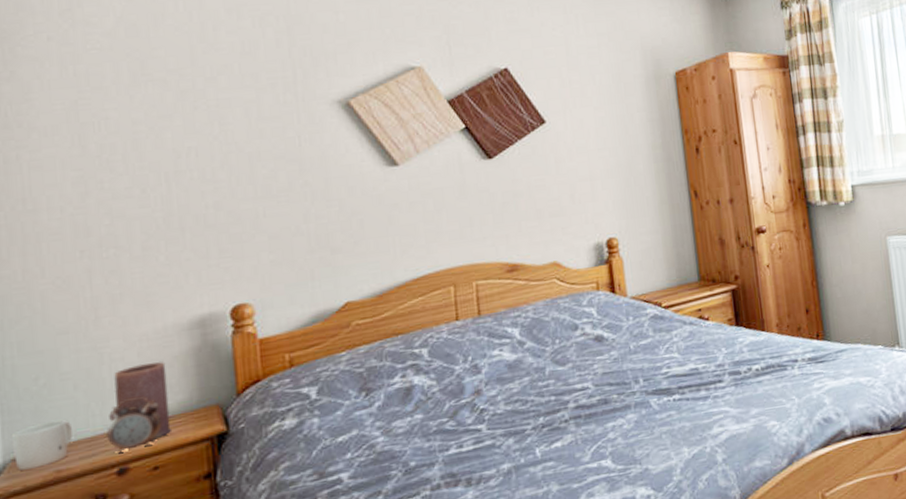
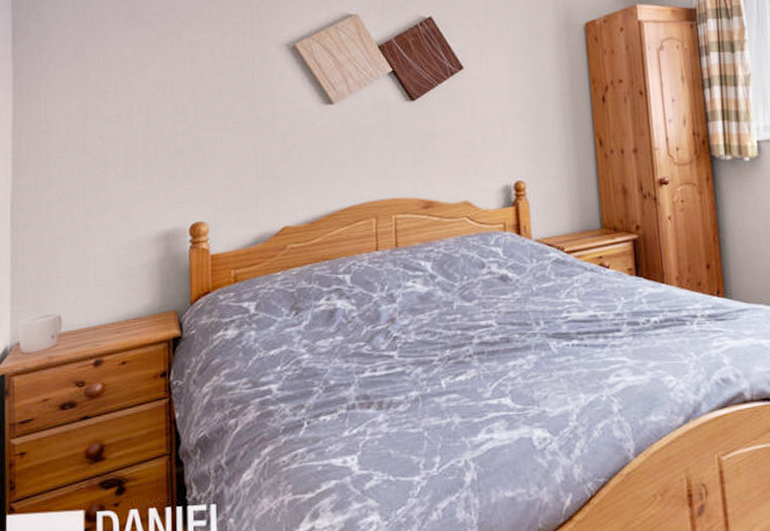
alarm clock: present [107,396,162,454] -> none [88,297,131,347]
candle: present [114,362,171,440] -> none [97,269,137,338]

